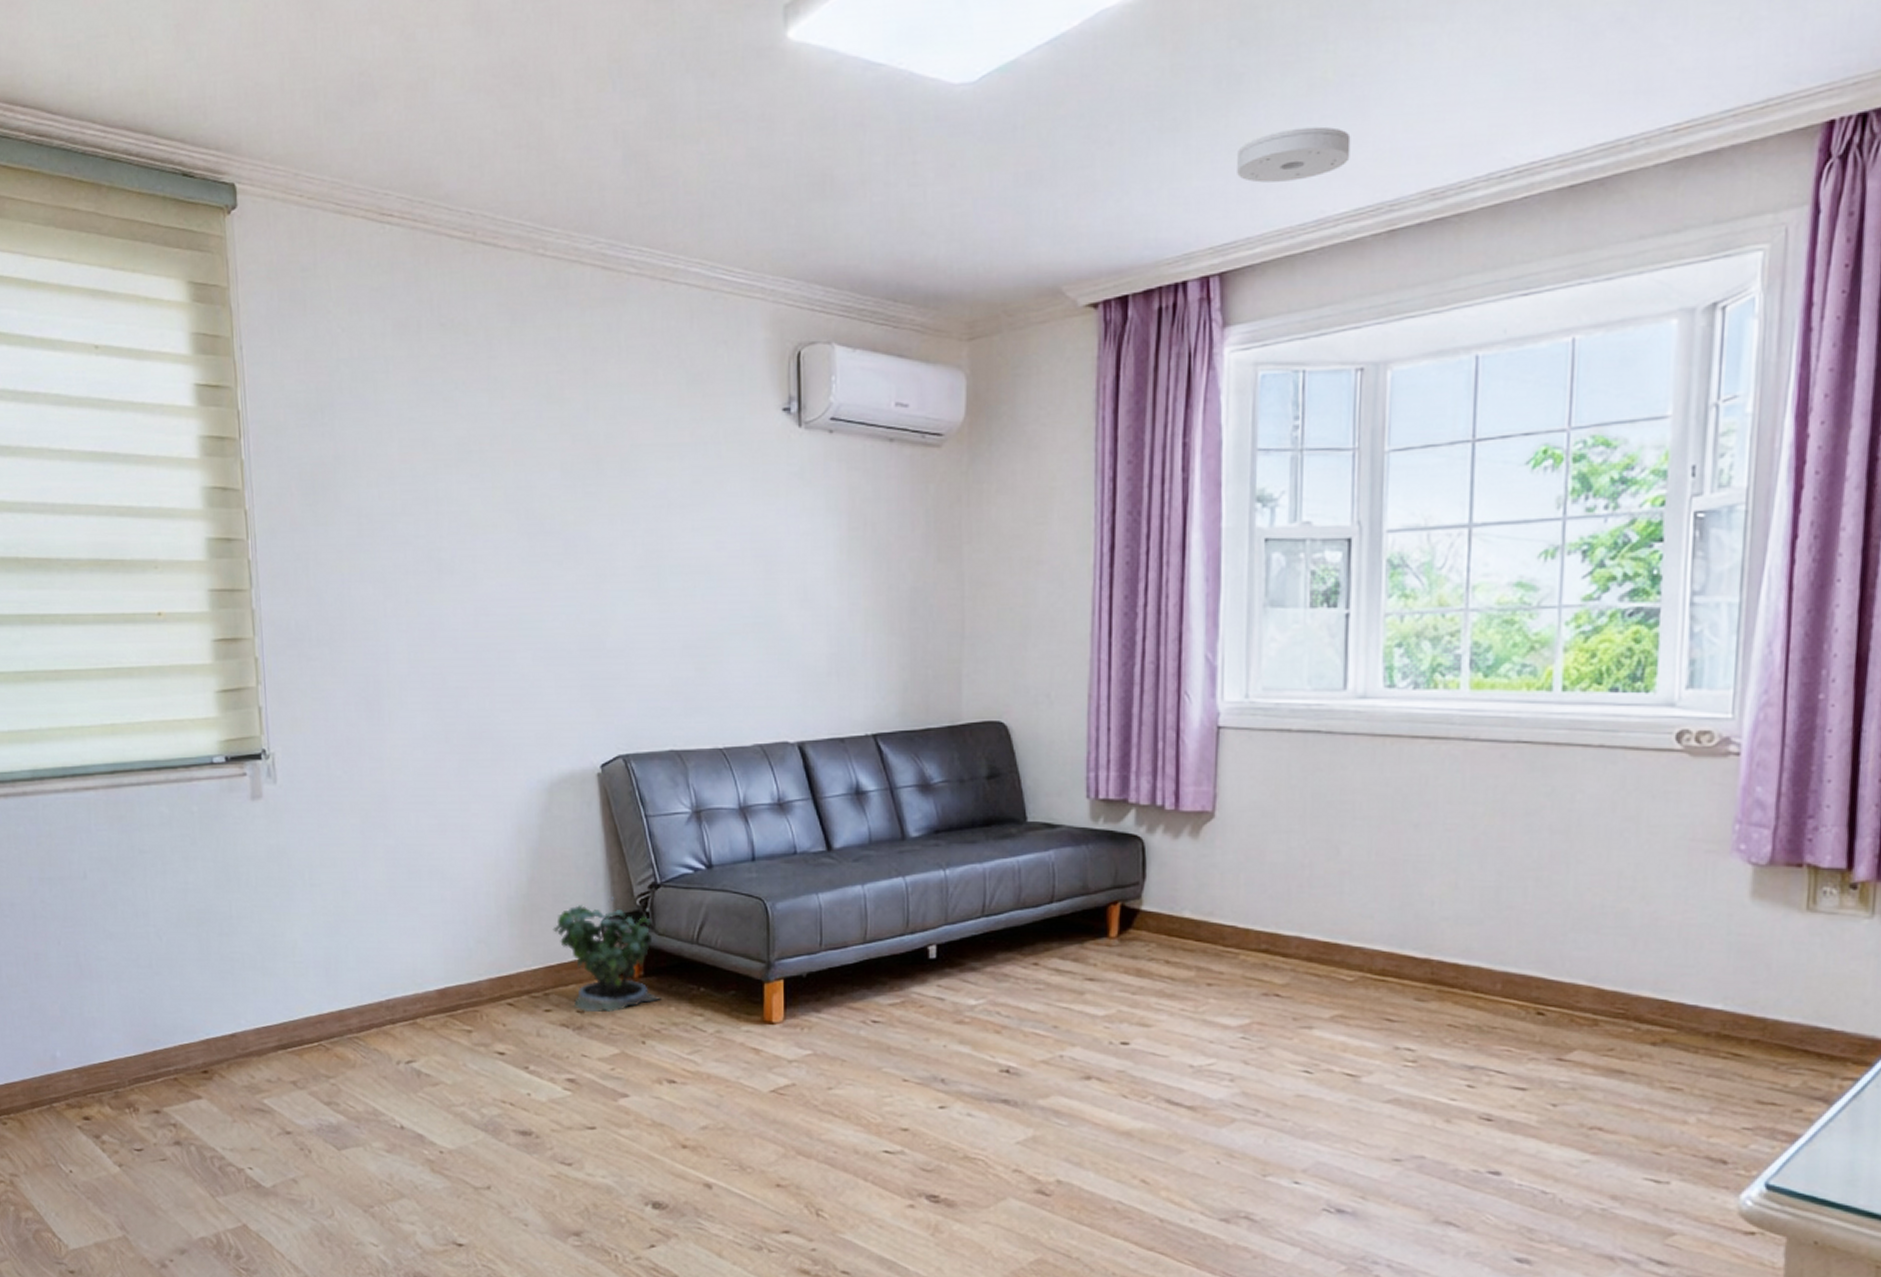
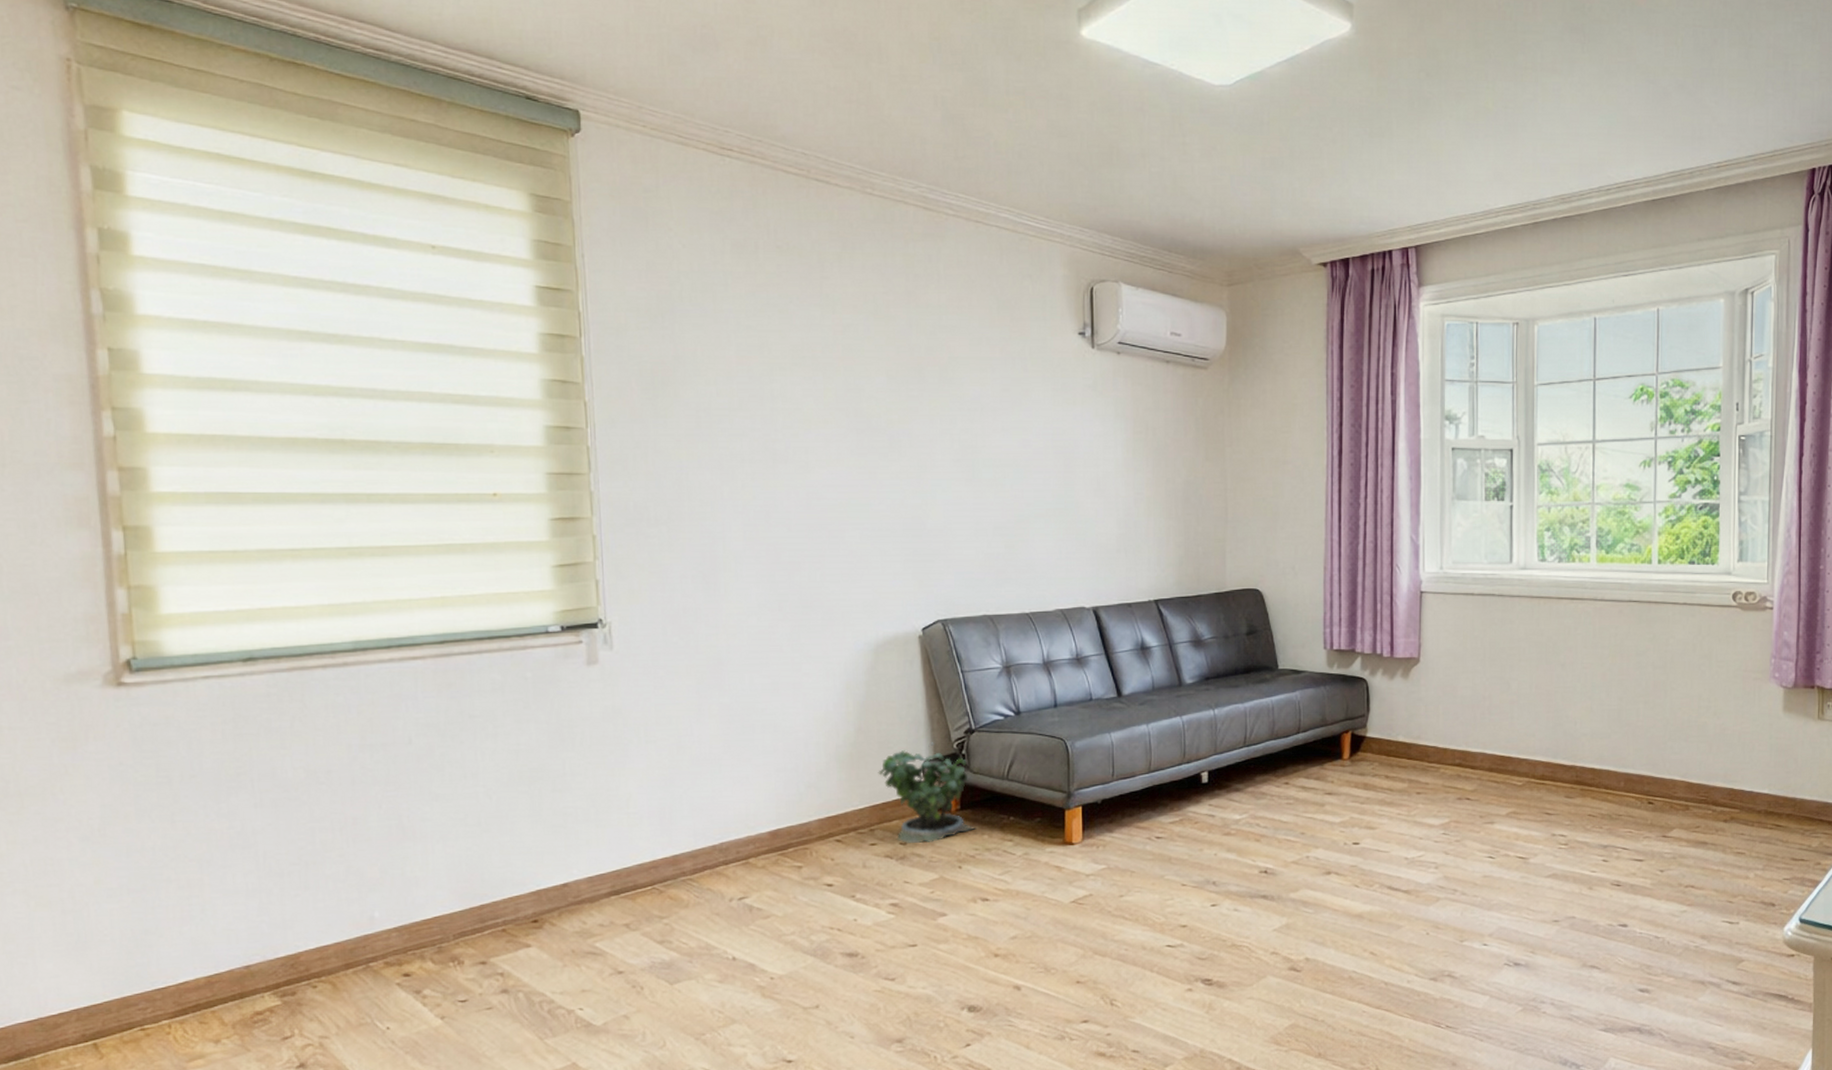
smoke detector: present [1237,126,1351,183] -> none [1426,142,1506,181]

